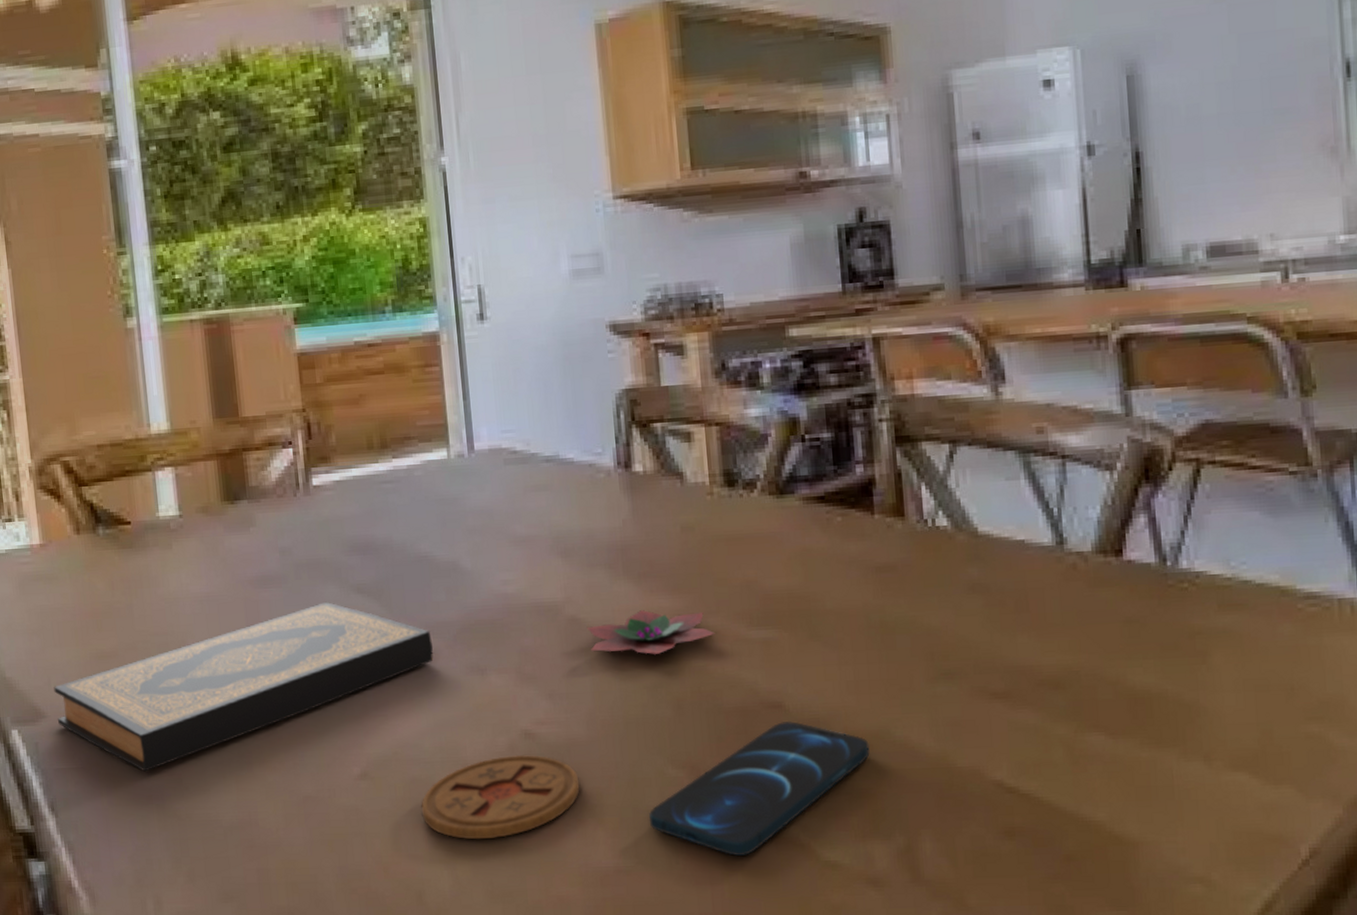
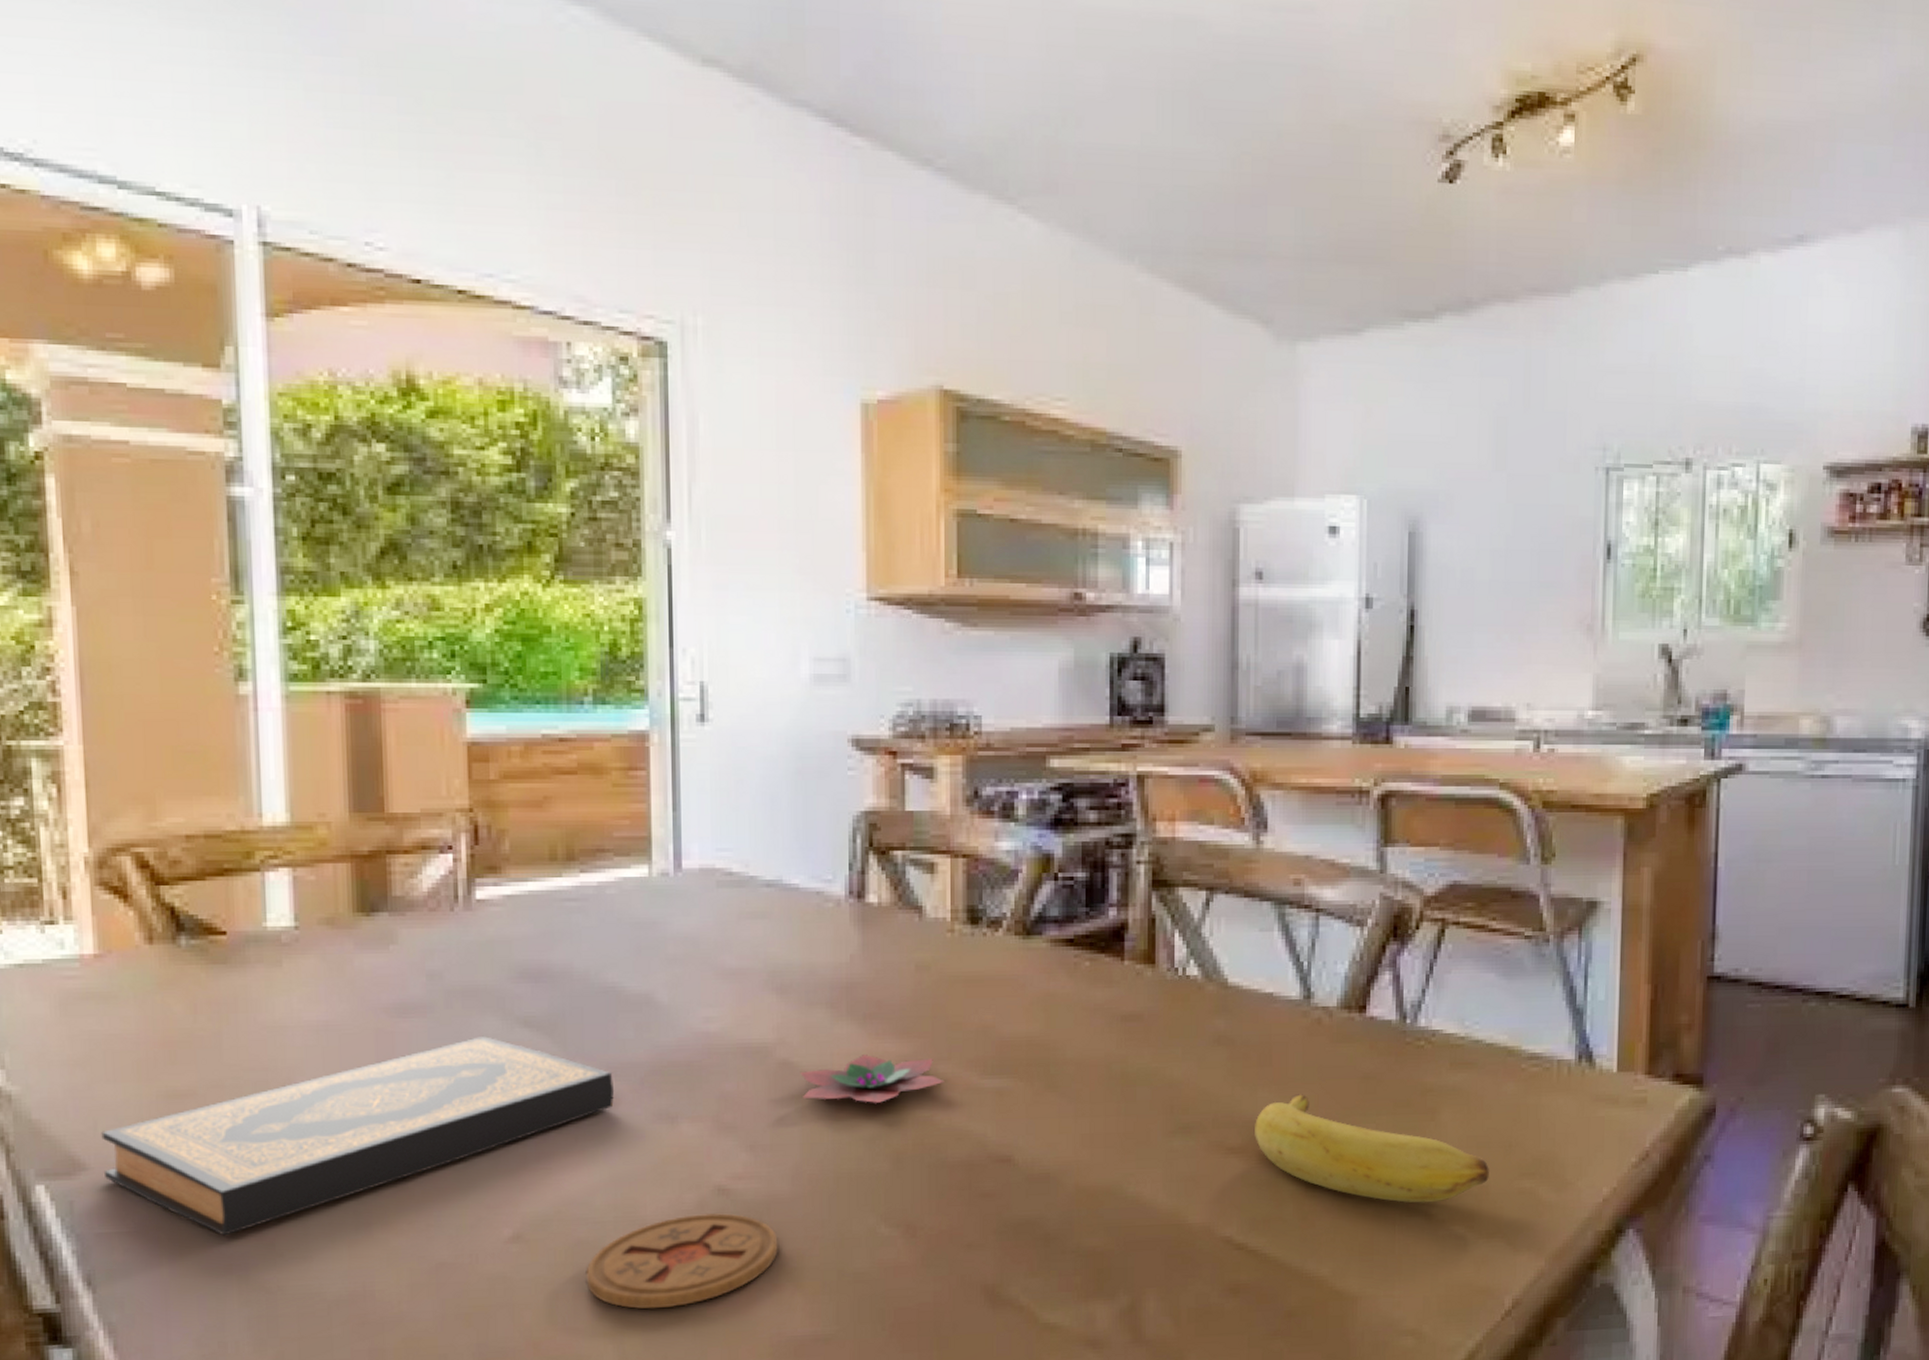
smartphone: present [648,720,870,856] -> none [854,1175,1100,1320]
banana: none [1017,639,1272,748] -> present [1255,1094,1489,1203]

